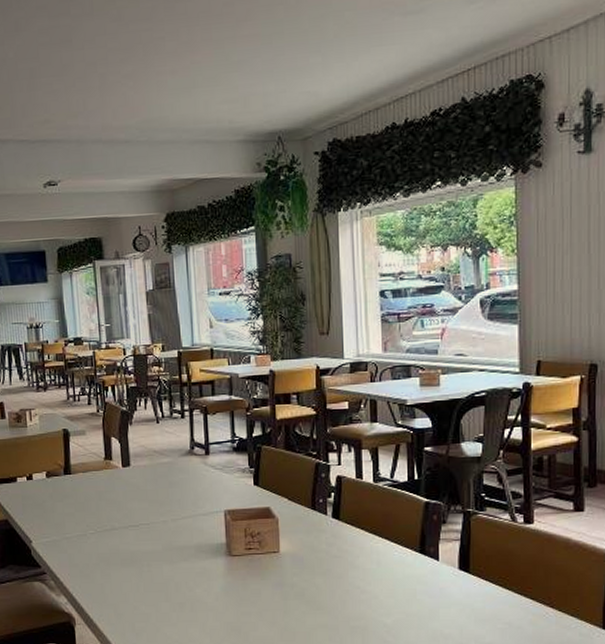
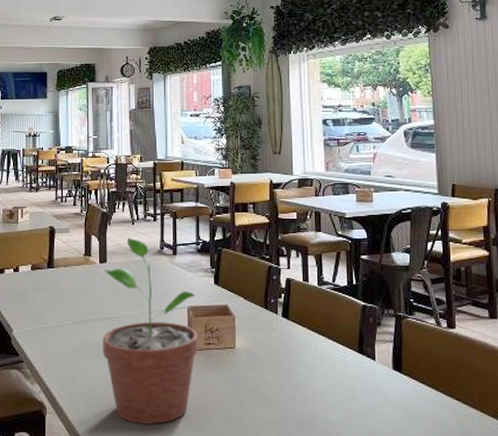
potted plant: none [128,437,238,633] -> present [103,237,198,424]

